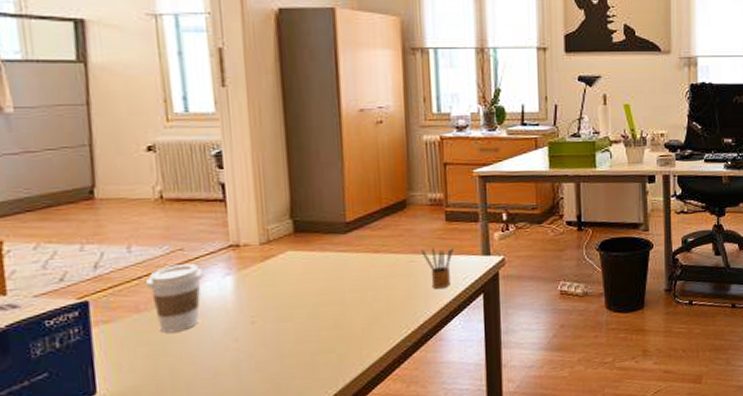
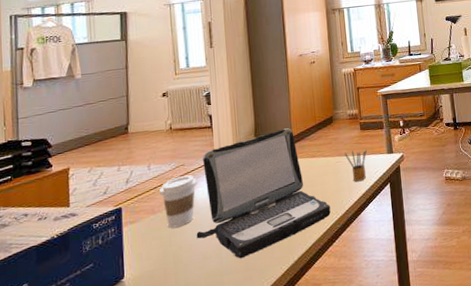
laptop: none [203,210,399,378] -> present [196,128,331,259]

